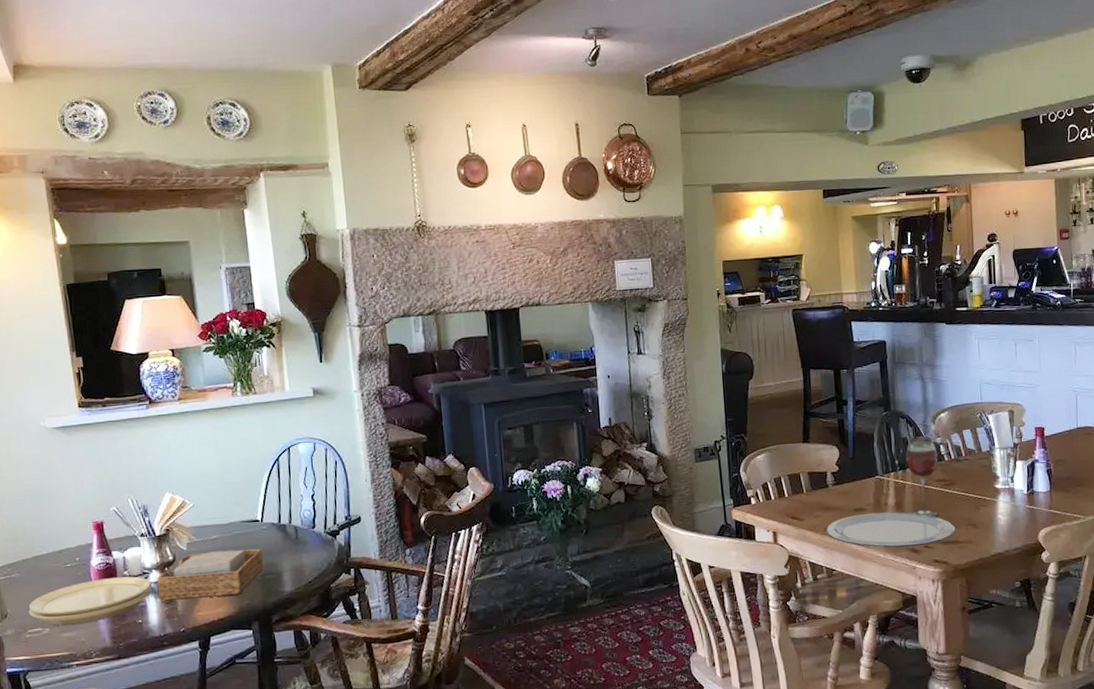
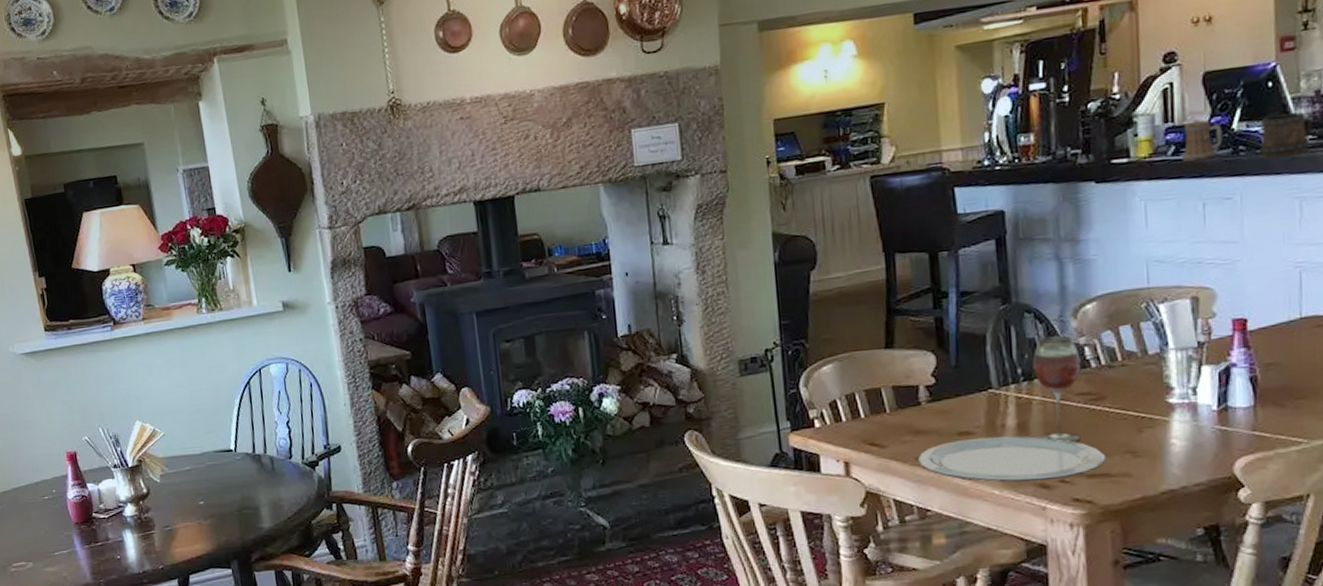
plate: present [28,576,152,626] -> none [12,509,129,560]
napkin holder: present [157,549,264,601] -> none [133,481,240,536]
beer mug: none [1000,283,1026,313] -> present [1181,119,1223,163]
beer mug: none [1048,283,1081,314] -> present [1259,112,1312,160]

